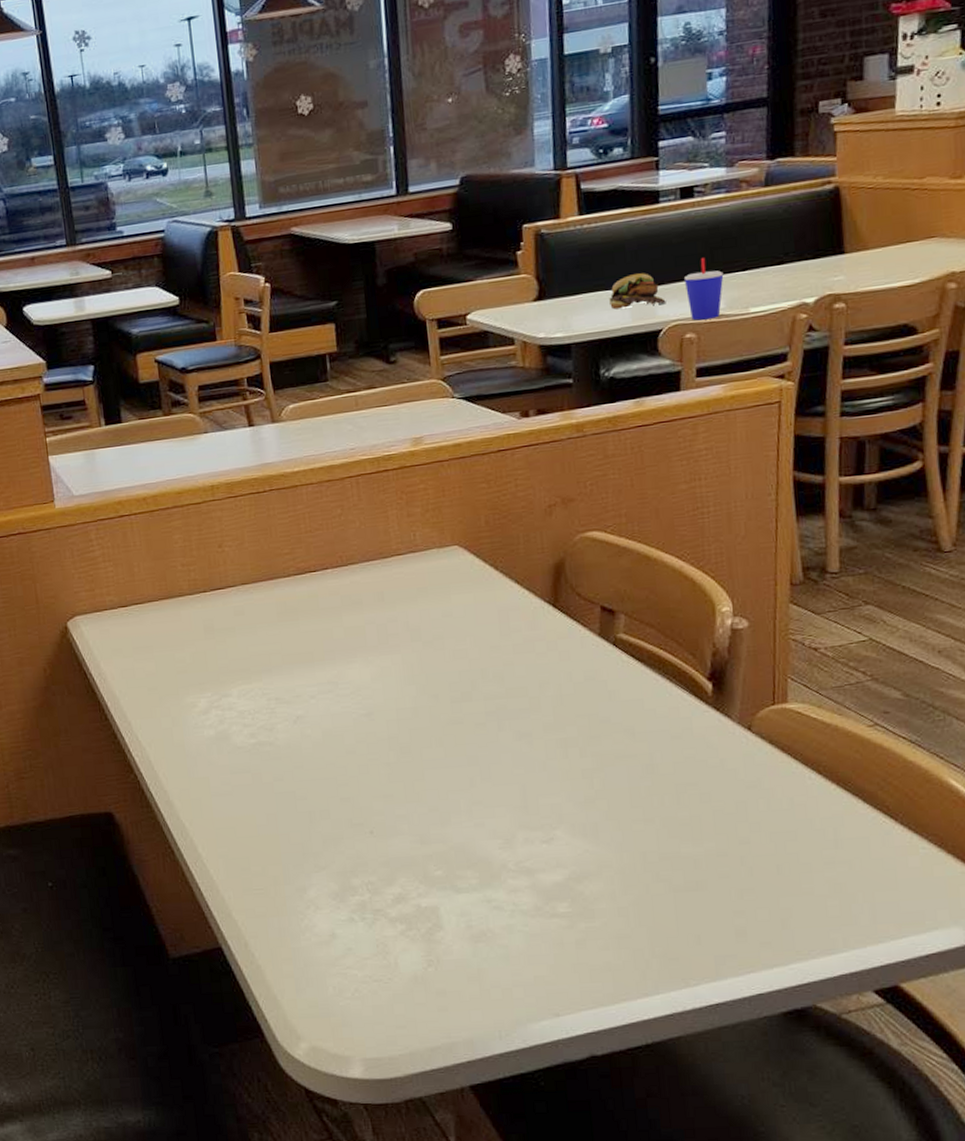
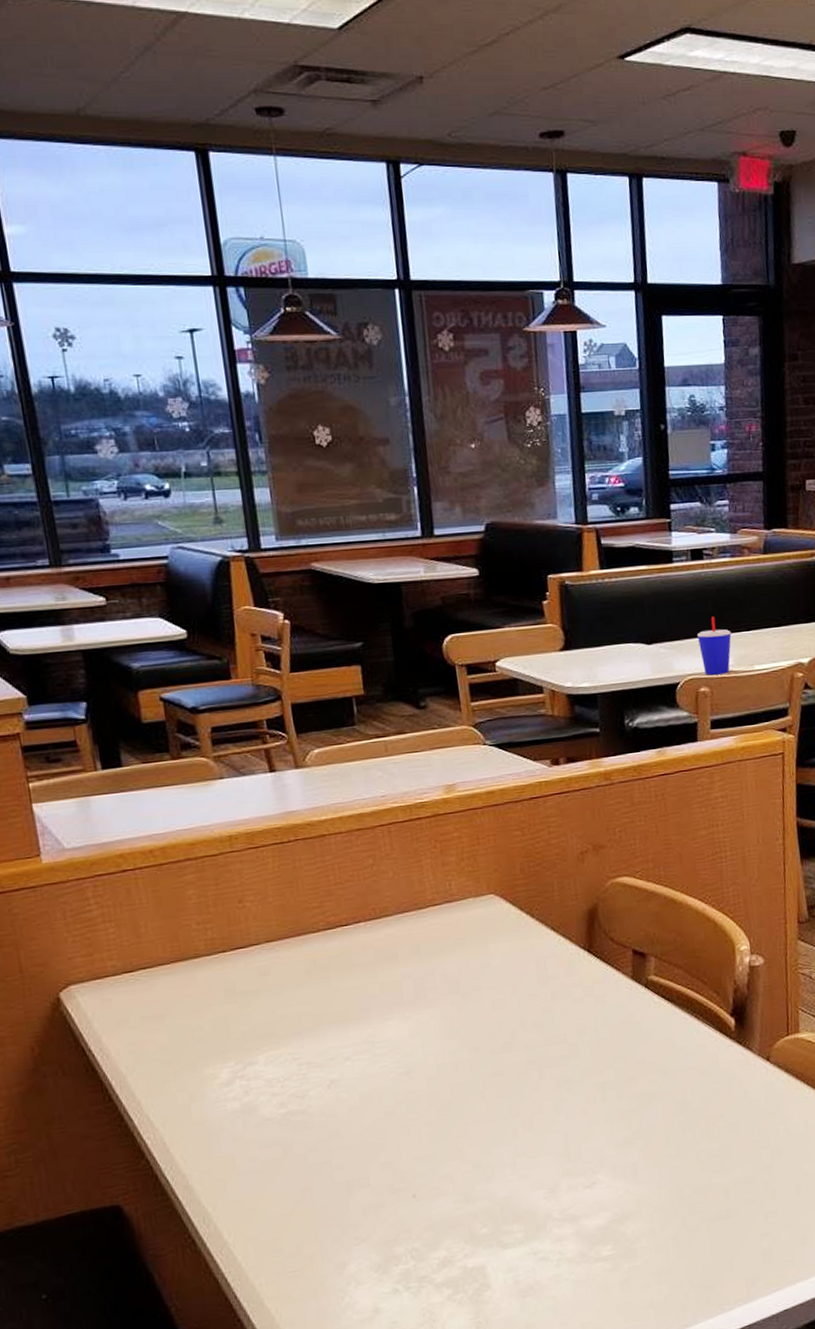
burger: present [609,273,666,310] -> none [631,628,682,662]

